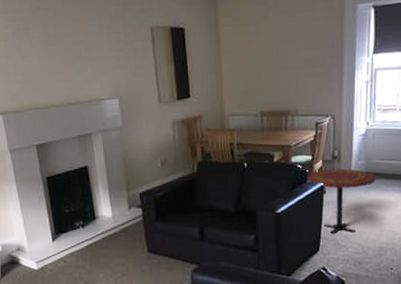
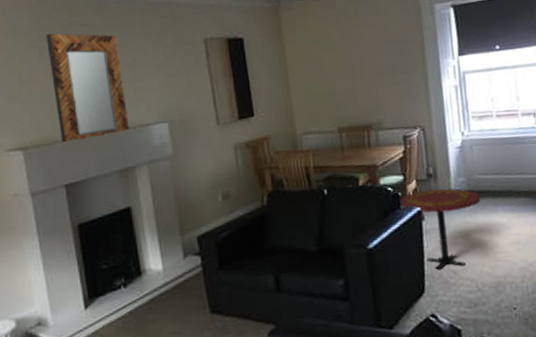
home mirror: none [18,16,87,110] -> present [46,33,129,142]

